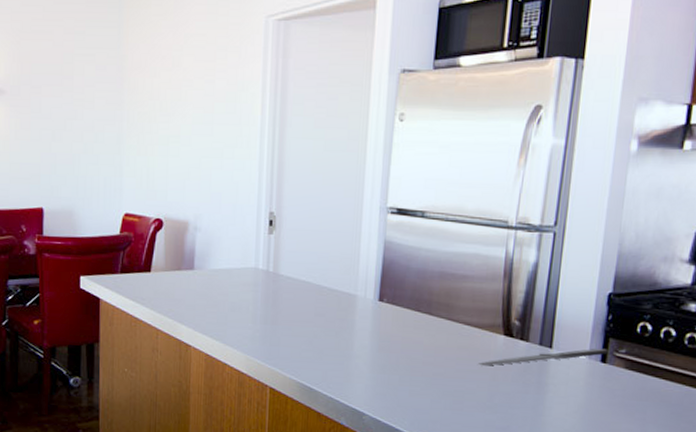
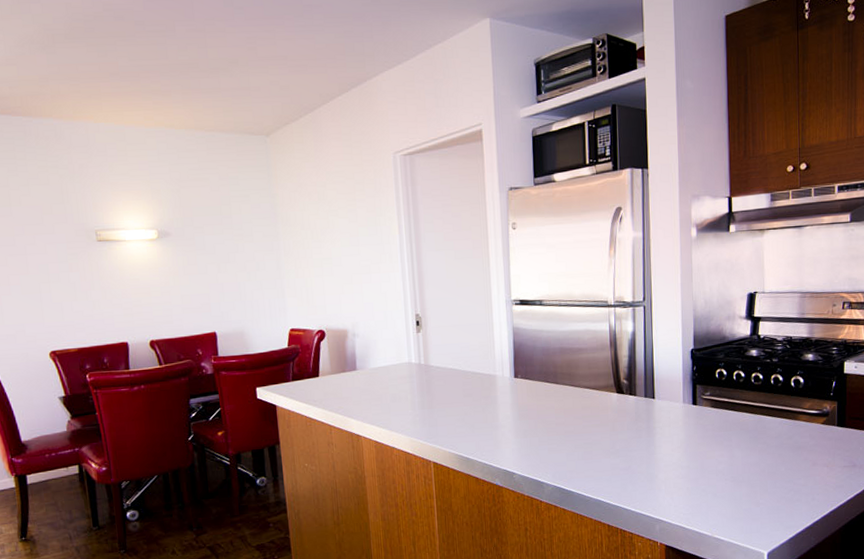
kitchen knife: present [478,348,608,366] -> none [600,393,697,420]

